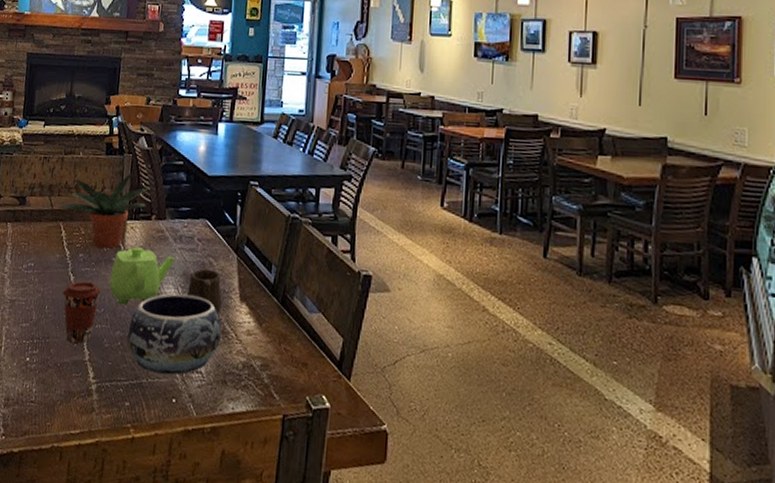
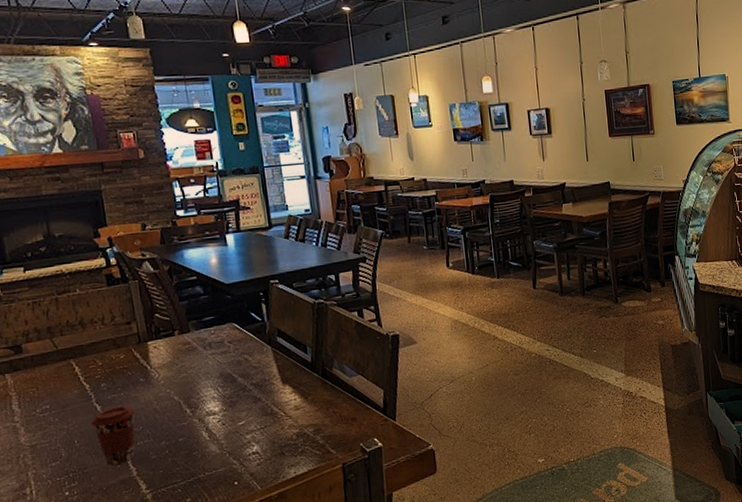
potted plant: present [58,173,148,249] -> none [64,297,166,374]
teapot: present [109,247,175,306] -> none [141,362,209,419]
decorative bowl: present [127,293,222,375] -> none [173,390,271,467]
mug: present [187,268,222,317] -> none [228,364,266,402]

